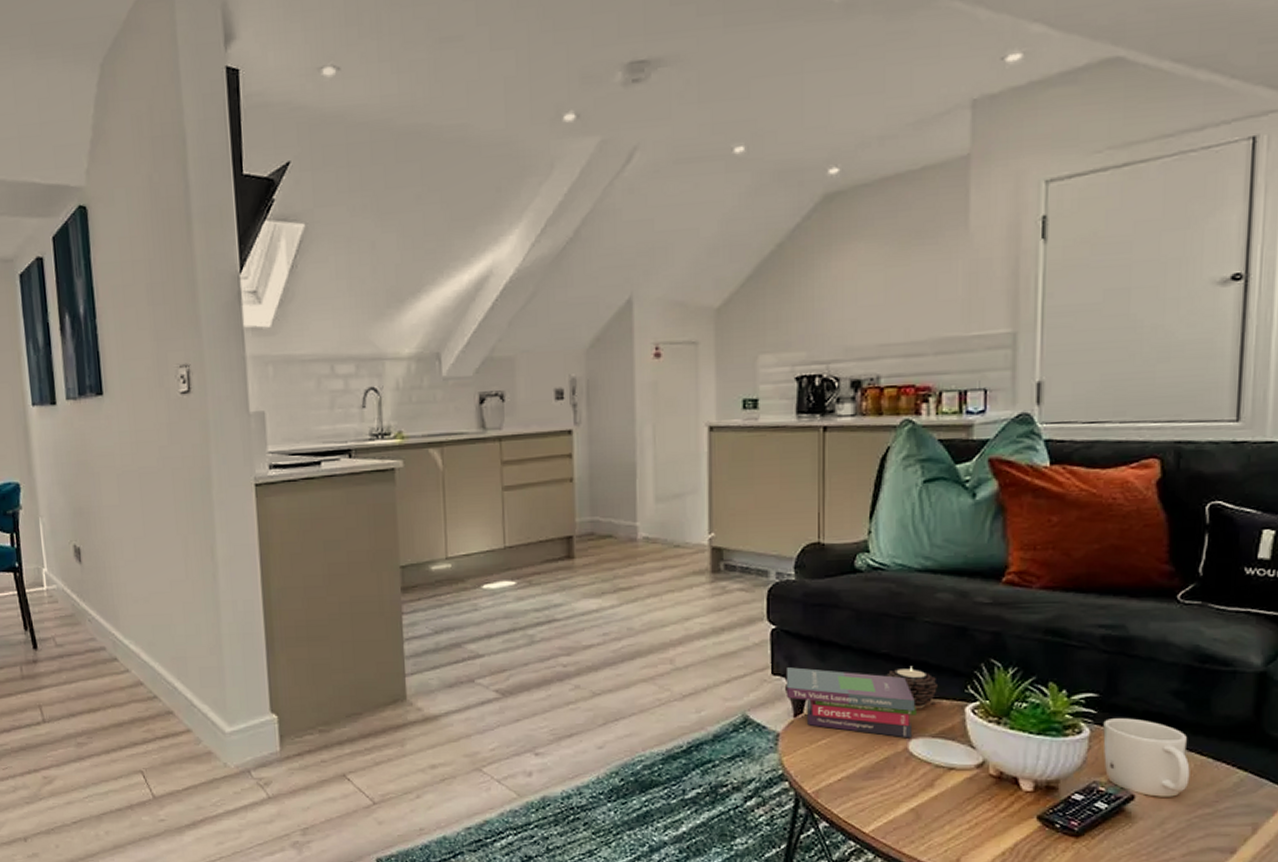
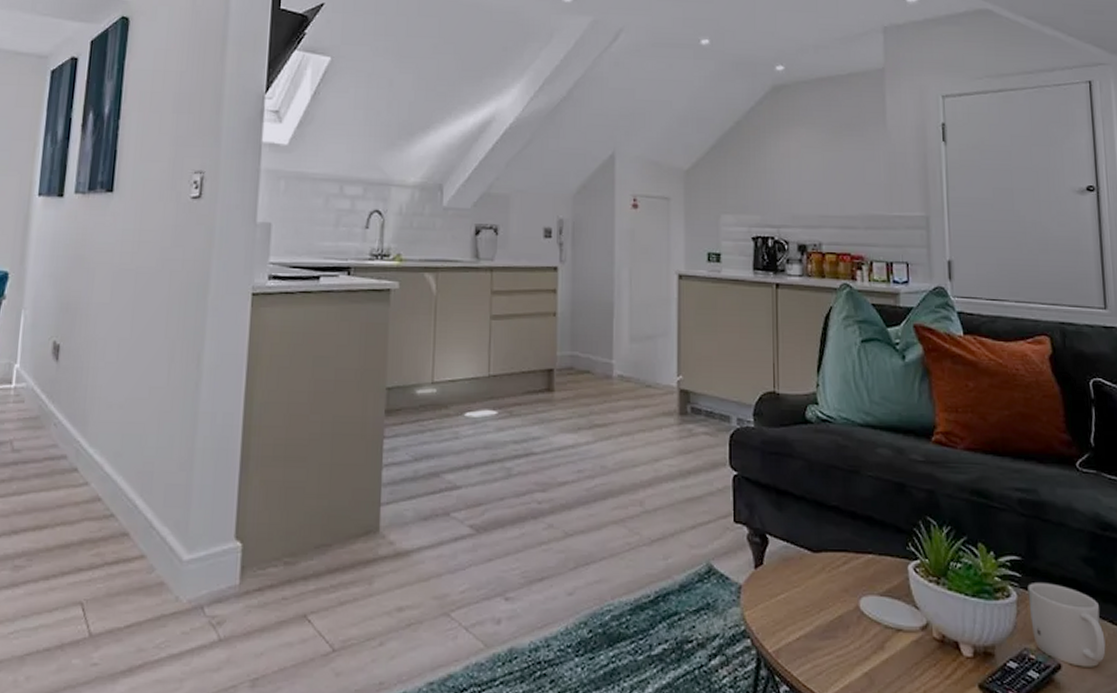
books: present [787,667,916,738] -> none [748,516,865,596]
candle: present [886,666,937,709] -> none [837,520,883,566]

